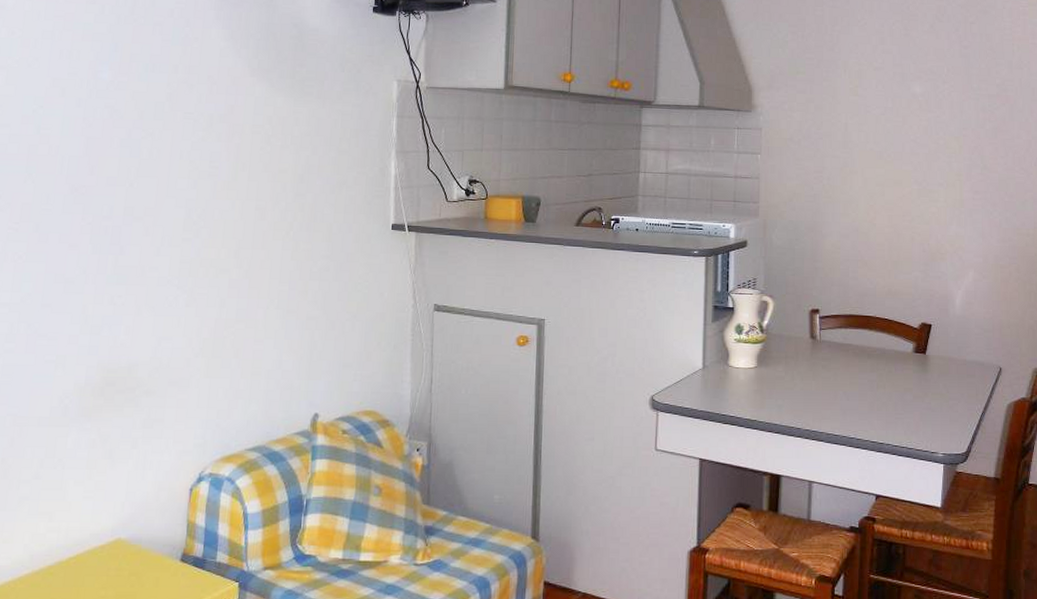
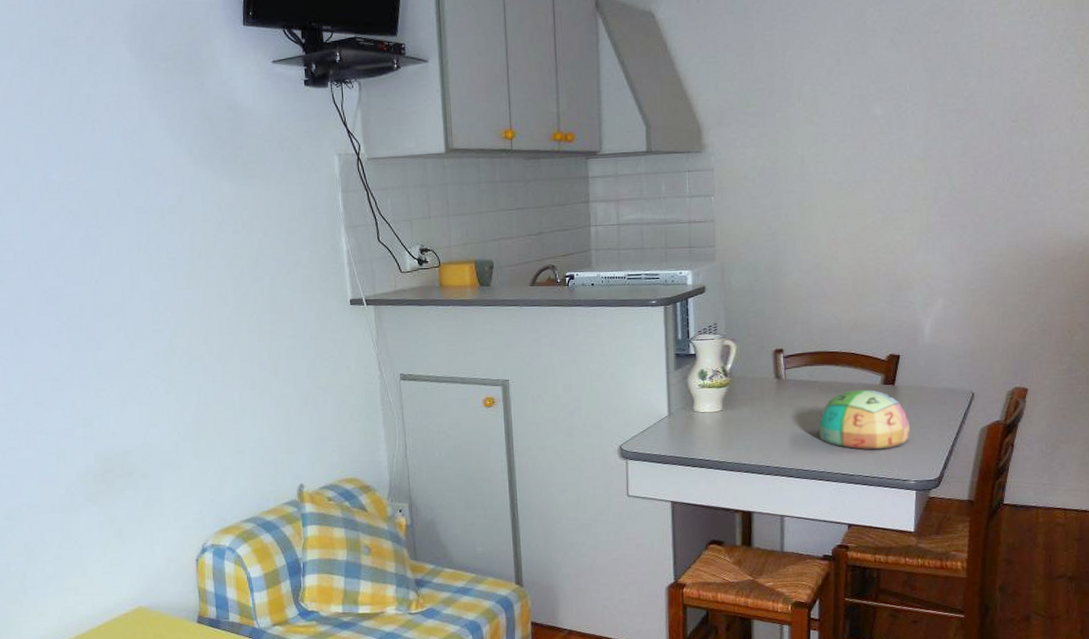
bowl: none [851,356,940,419] -> present [819,389,911,450]

